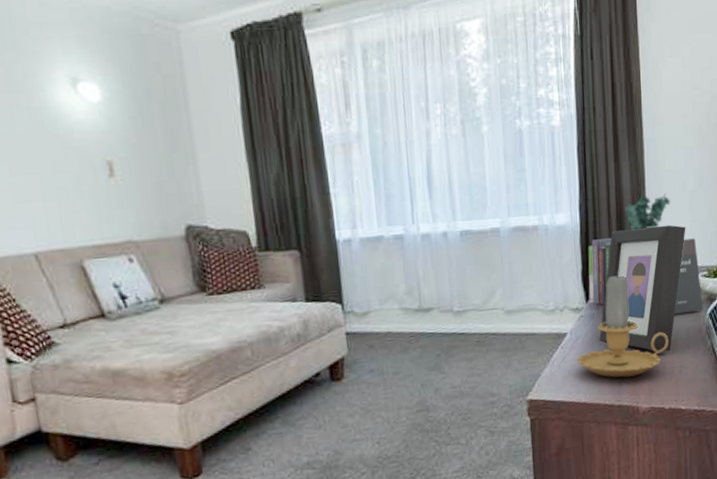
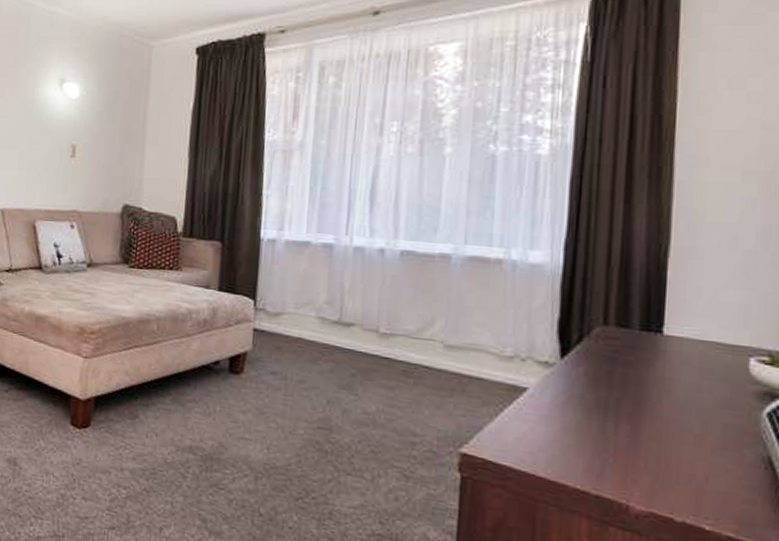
candle: present [576,271,669,378] -> none [537,330,690,466]
books: present [588,238,703,314] -> none [565,287,757,407]
picture frame: present [599,224,686,351] -> none [576,281,735,446]
vase: present [625,191,670,231] -> none [634,241,711,288]

